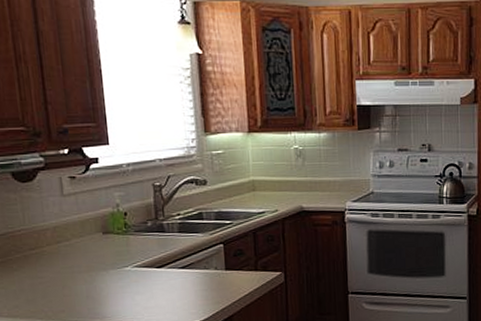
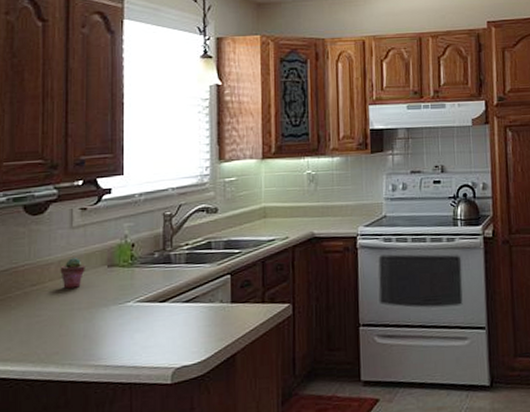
potted succulent: none [56,224,81,253] -> present [60,258,85,289]

